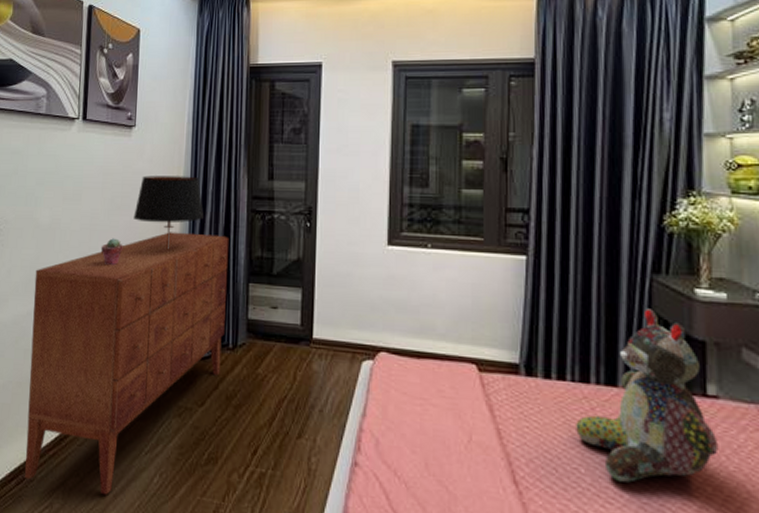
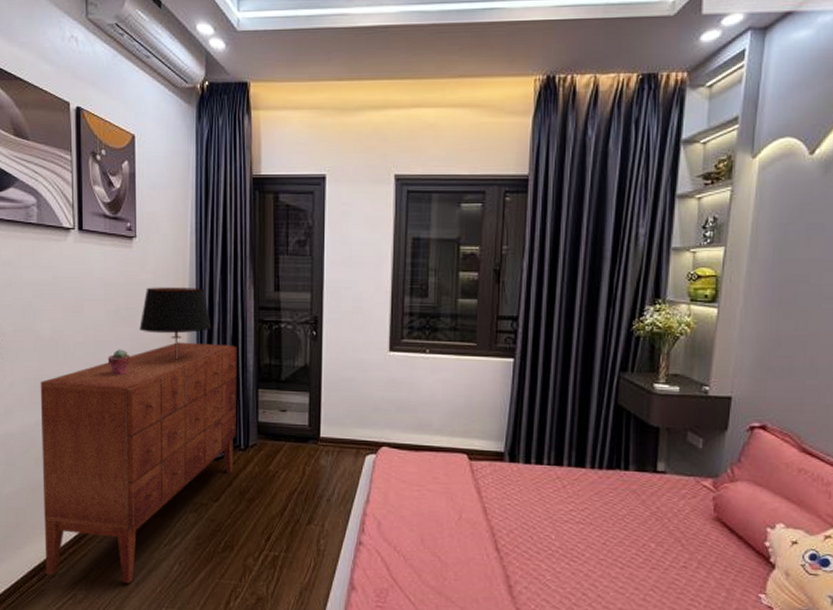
stuffed bear: present [576,308,719,483] -> none [549,402,663,544]

